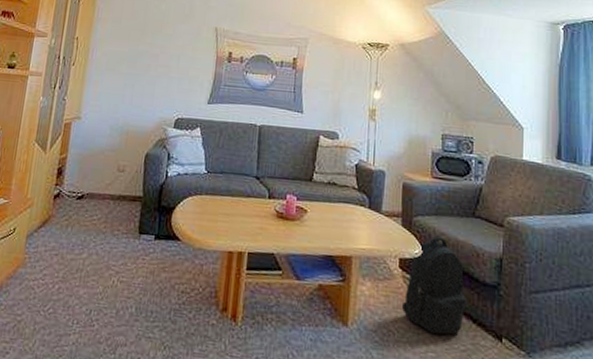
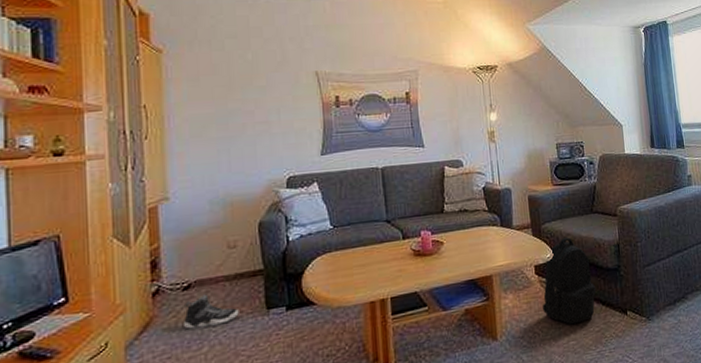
sneaker: none [72,207,117,237] -> present [184,294,239,329]

